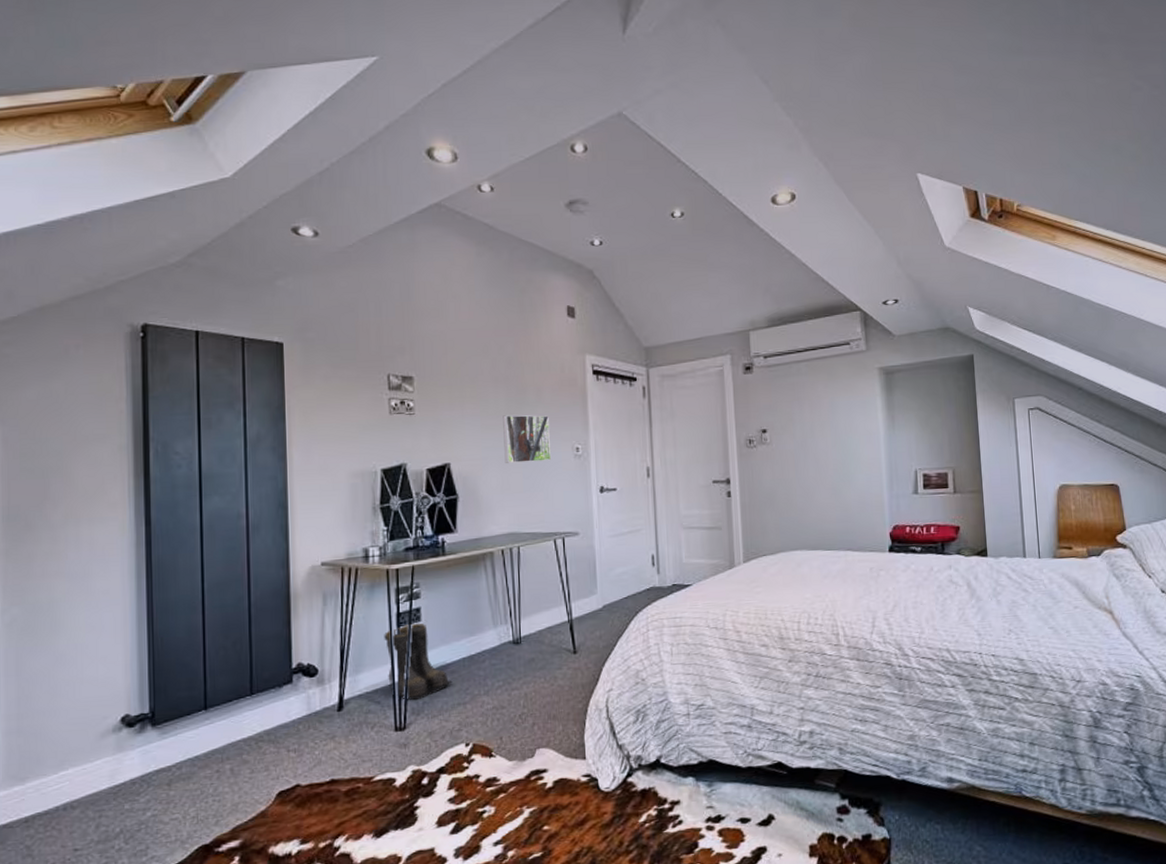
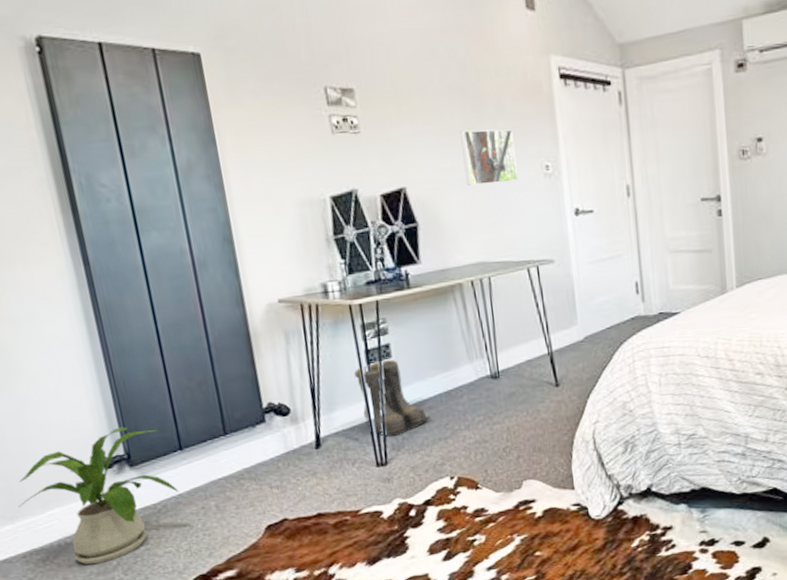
house plant: none [31,684,197,832] -> present [17,426,180,565]

